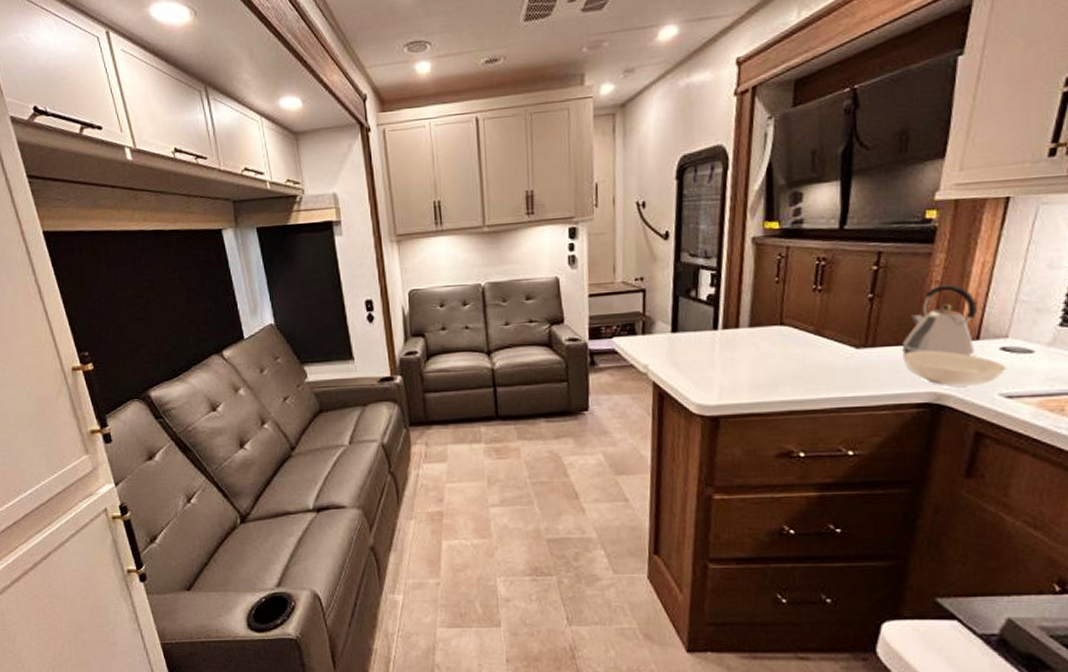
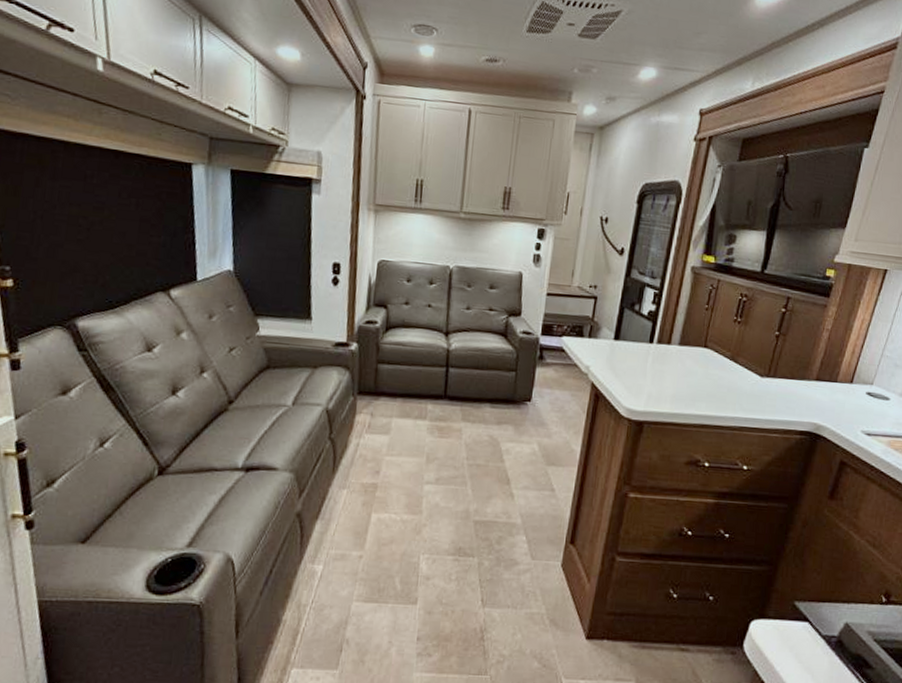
kettle: present [902,284,977,357] -> none [795,333,854,396]
bowl: present [902,350,1007,388] -> none [795,386,869,422]

